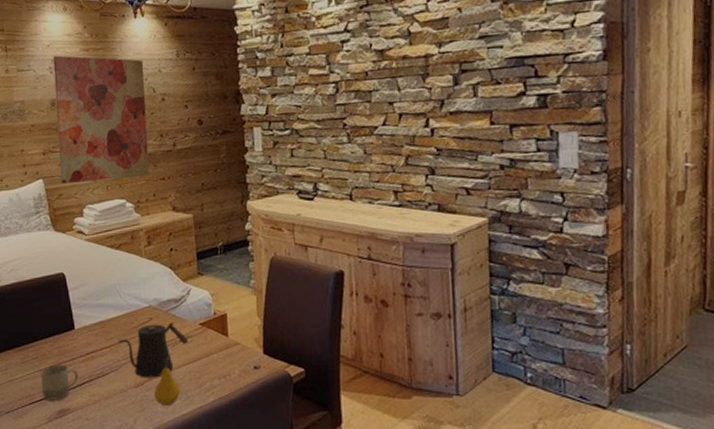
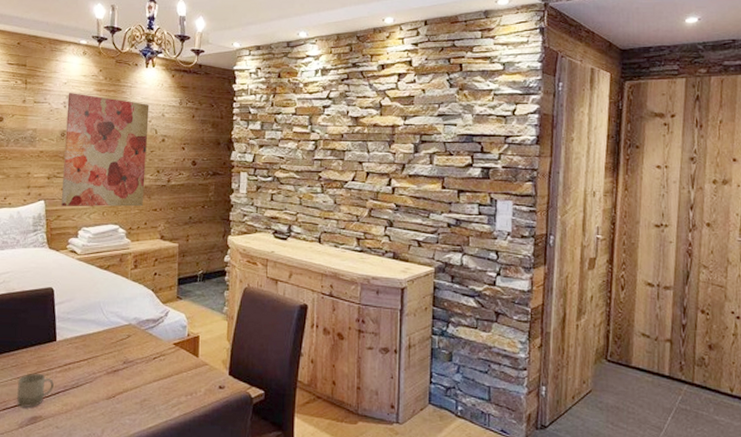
kettle: present [117,322,189,378] -> none [95,340,162,392]
fruit: present [154,357,181,405] -> none [124,372,149,418]

